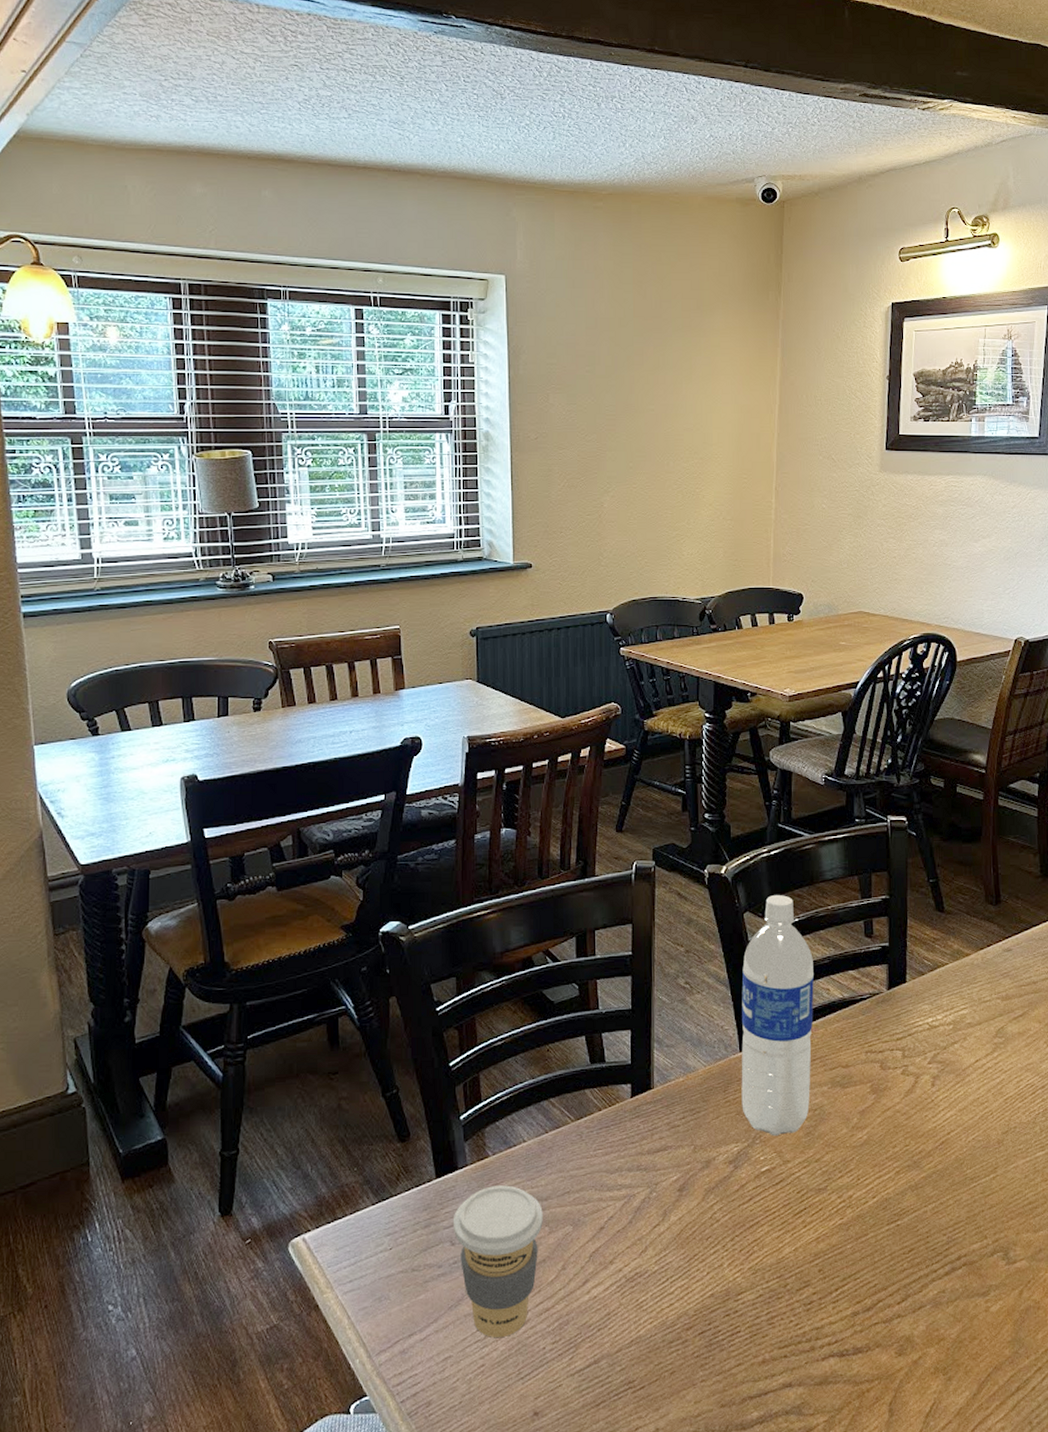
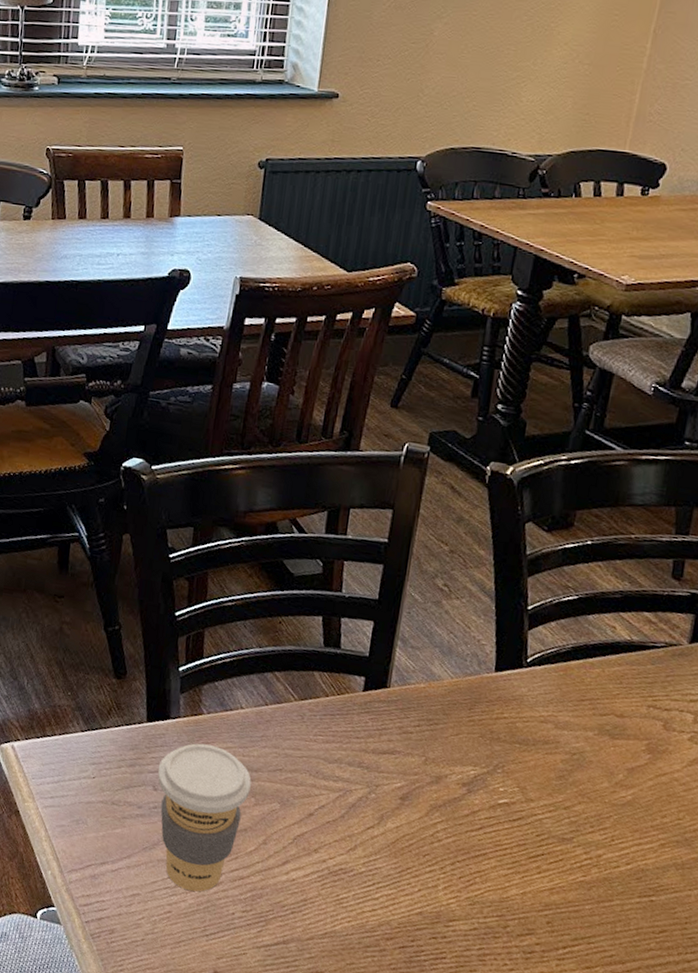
water bottle: present [741,895,814,1137] -> none [487,509,602,773]

